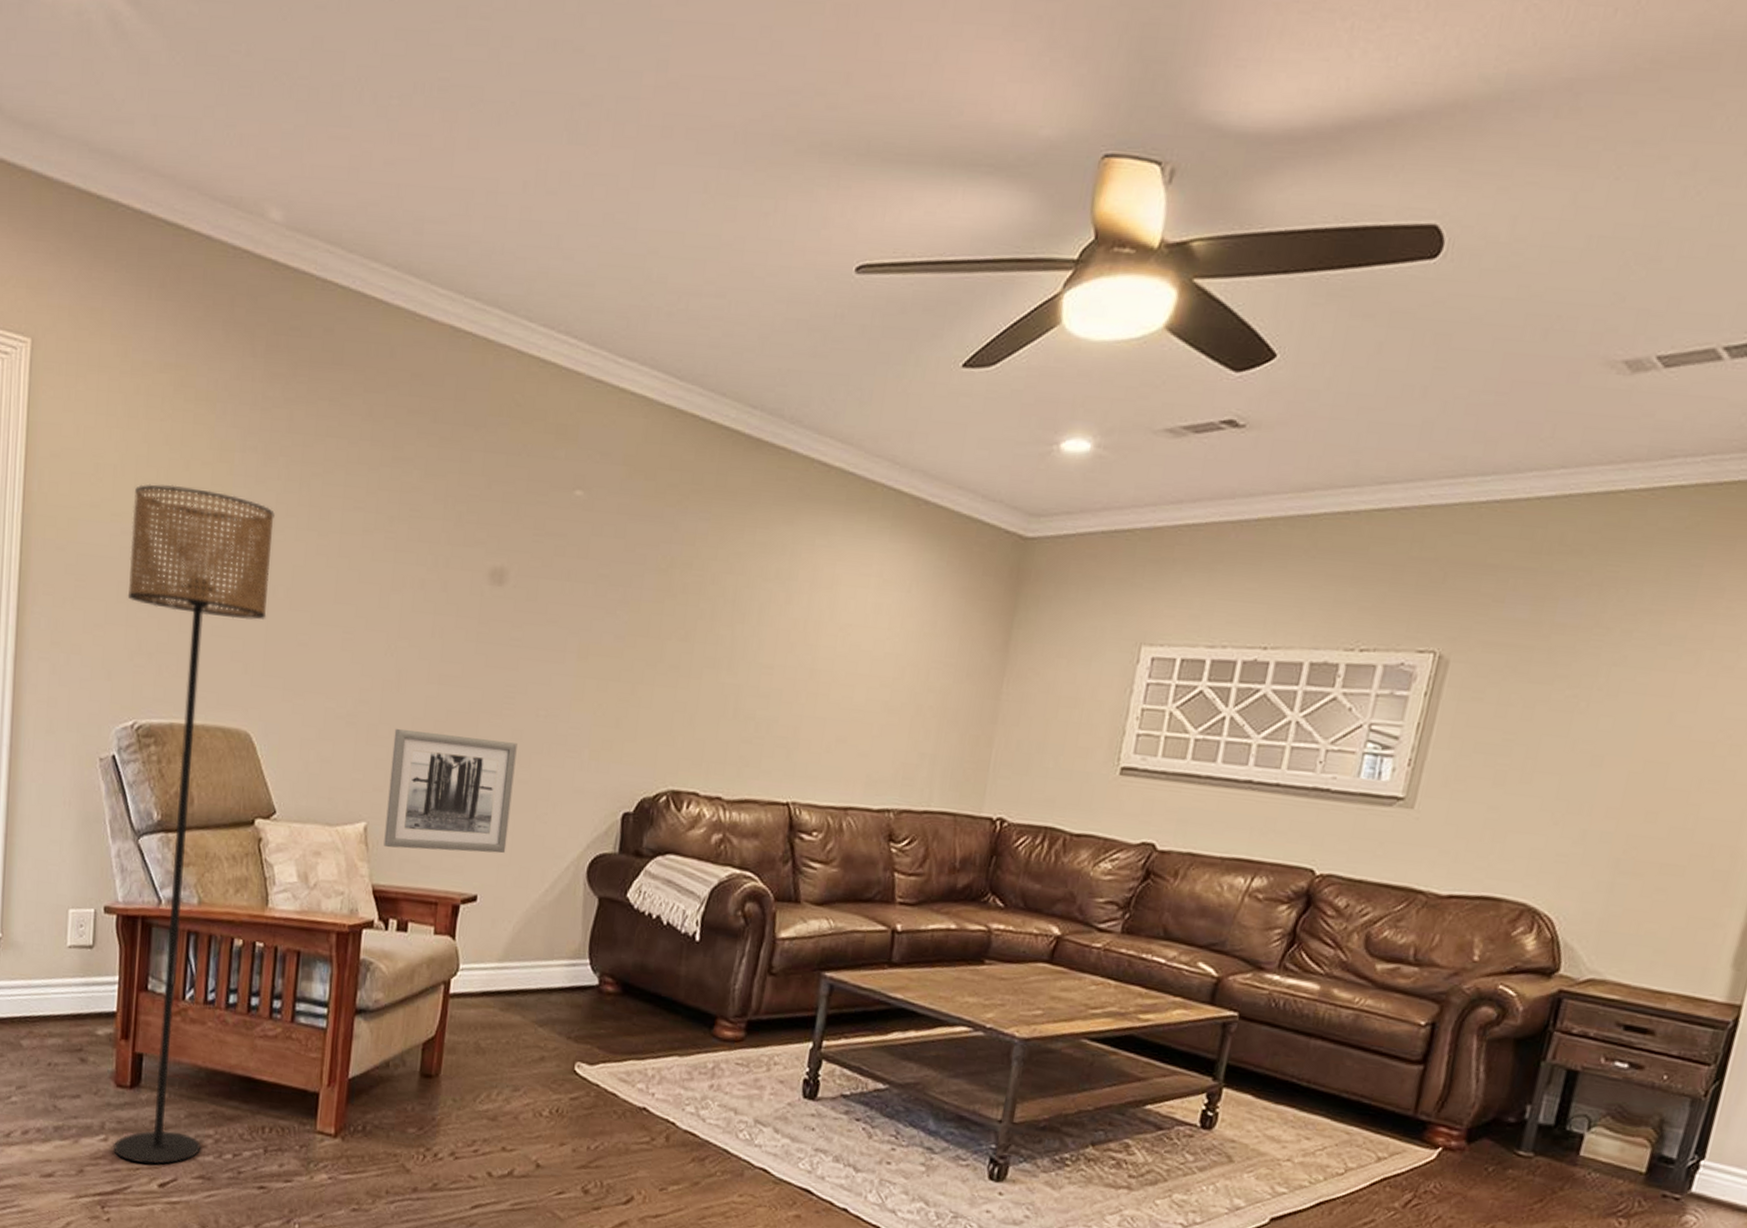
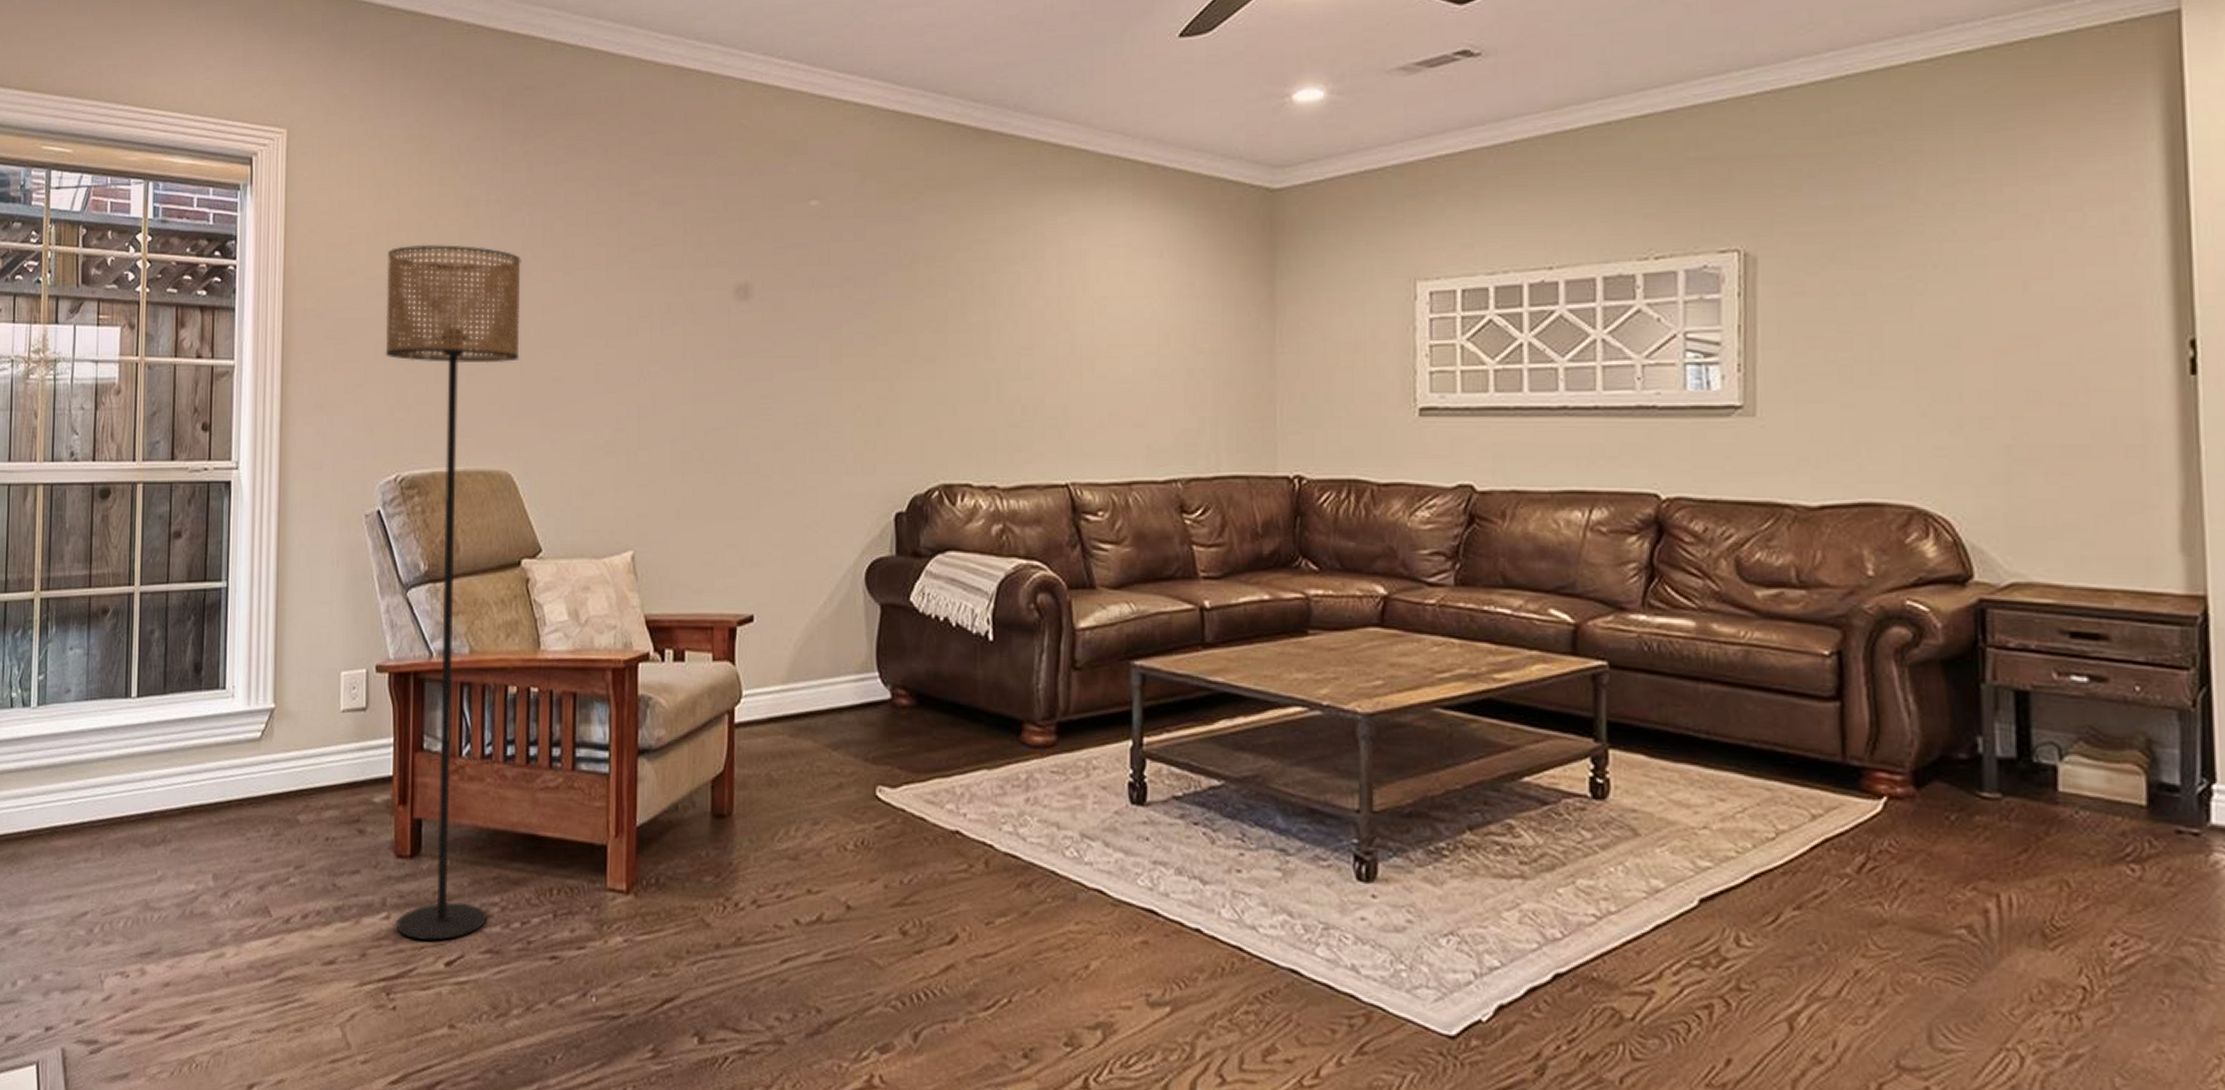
wall art: present [384,729,517,854] -> none [653,453,779,575]

